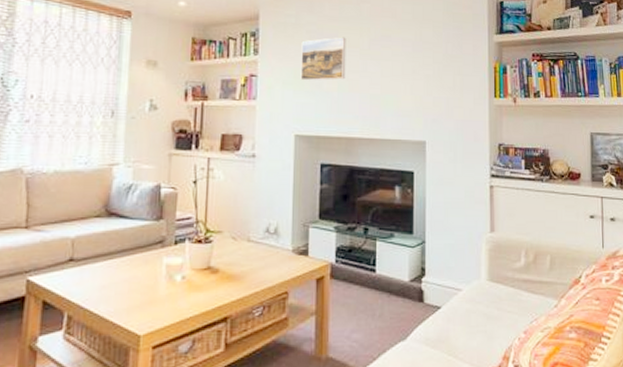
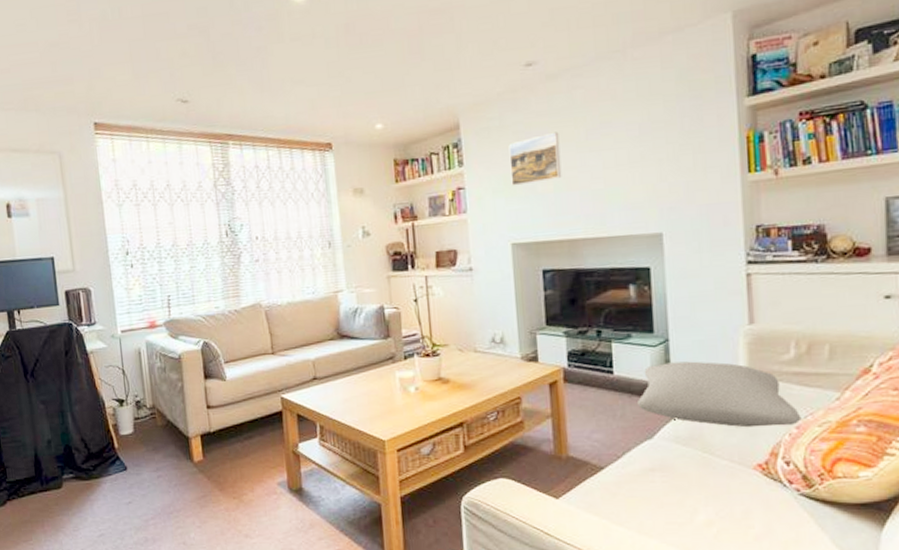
cushion: none [395,264,528,331] -> present [638,361,802,428]

